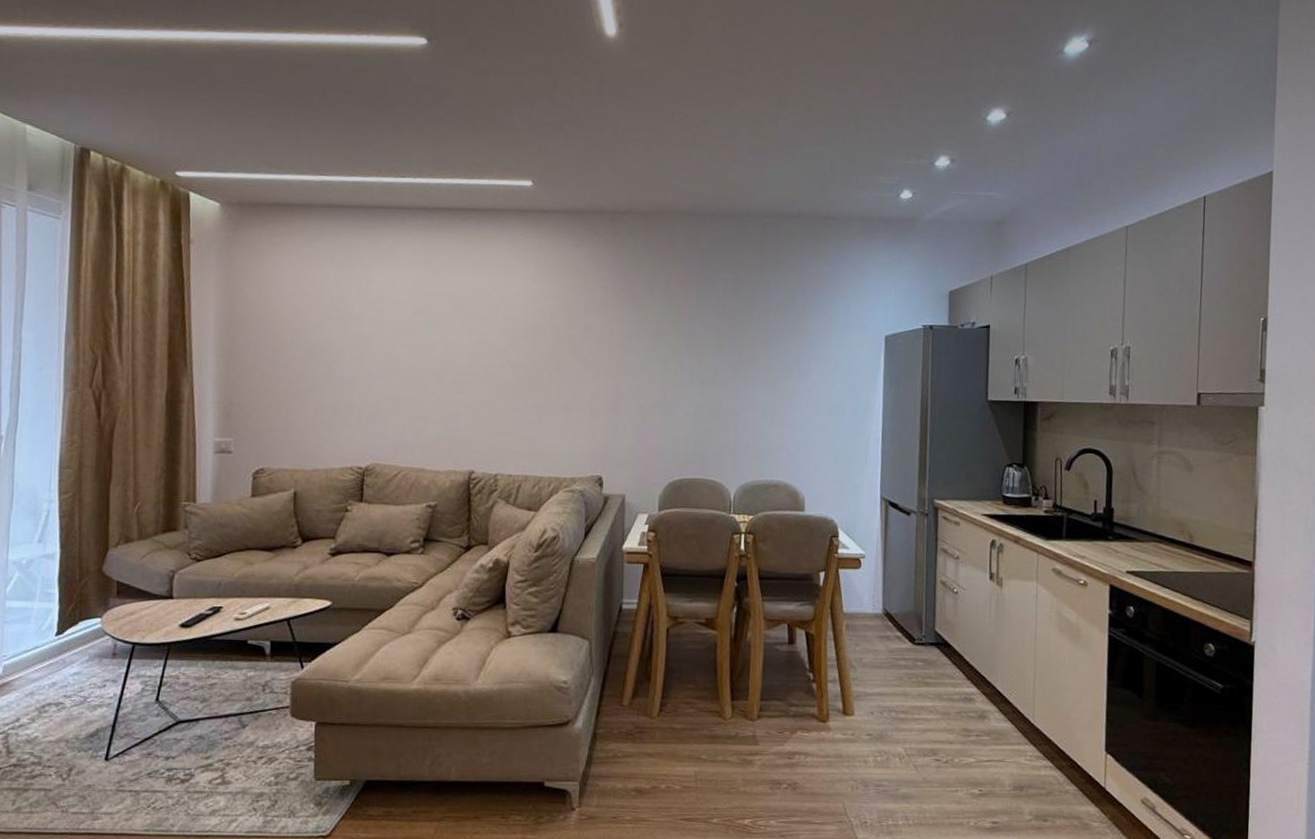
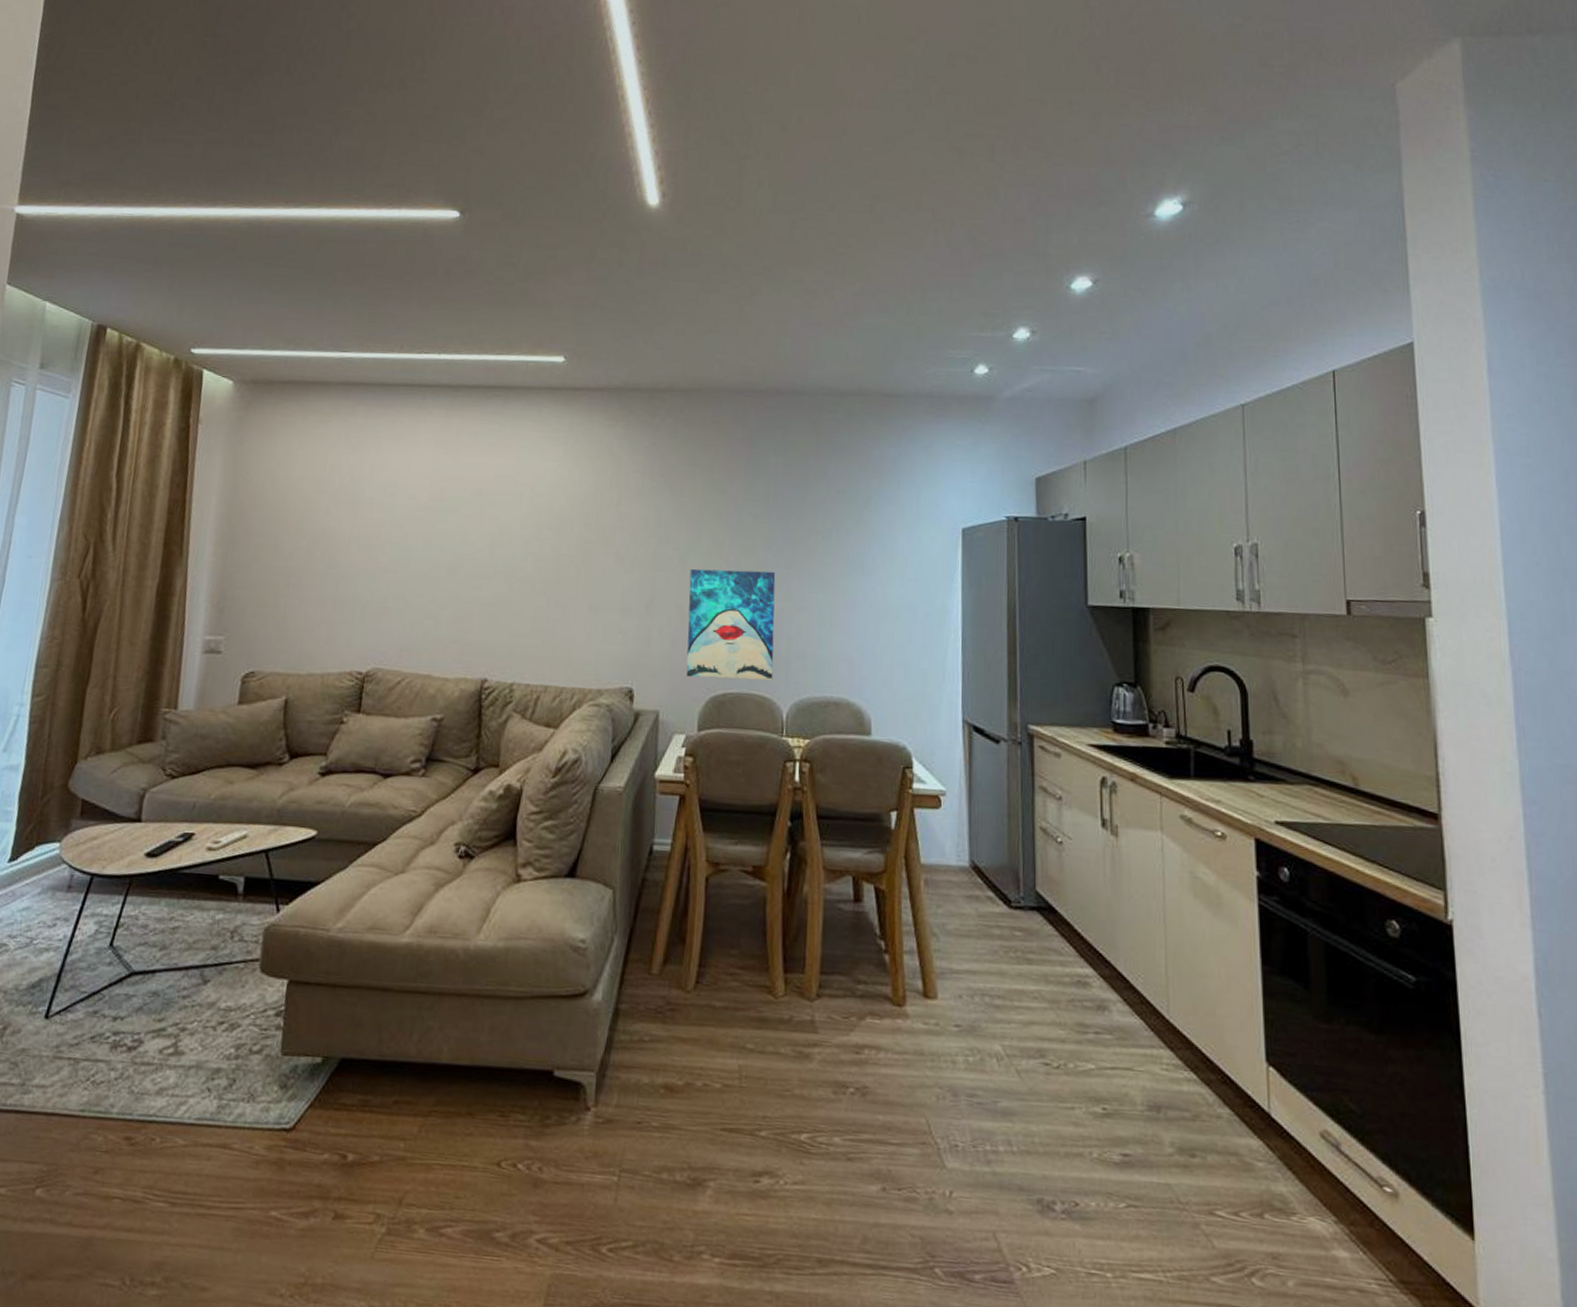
wall art: none [648,373,725,468] -> present [686,568,776,681]

